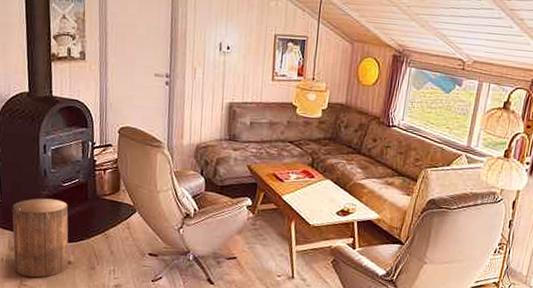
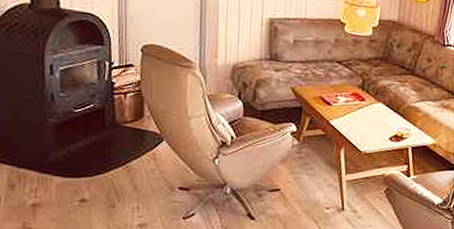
stool: present [12,198,69,278] -> none [11,126,83,219]

